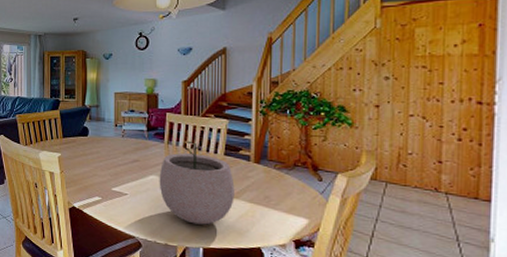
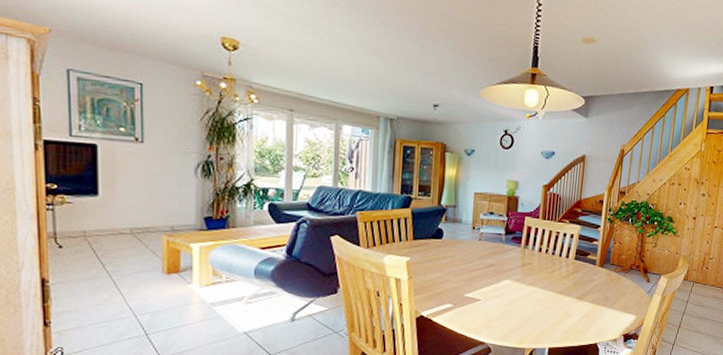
plant pot: present [159,134,235,225] -> none [512,239,581,326]

